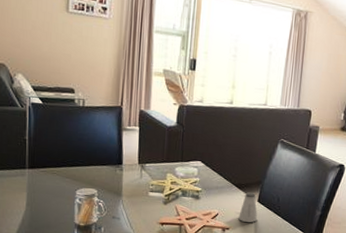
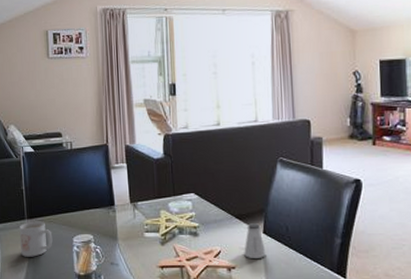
mug: none [17,171,55,206] -> present [19,221,53,257]

